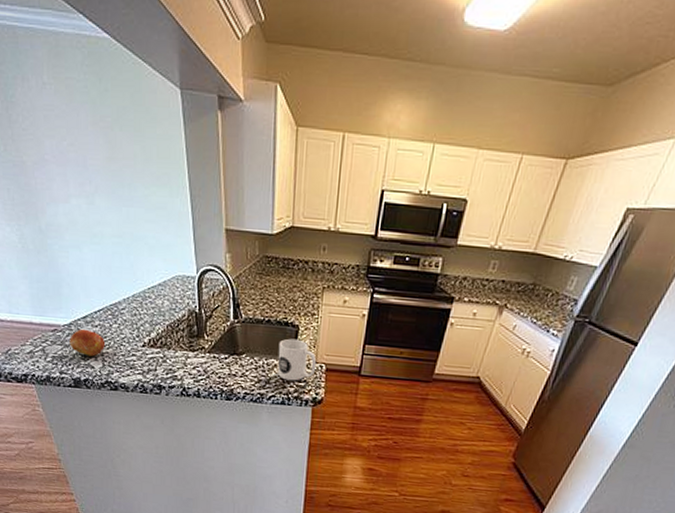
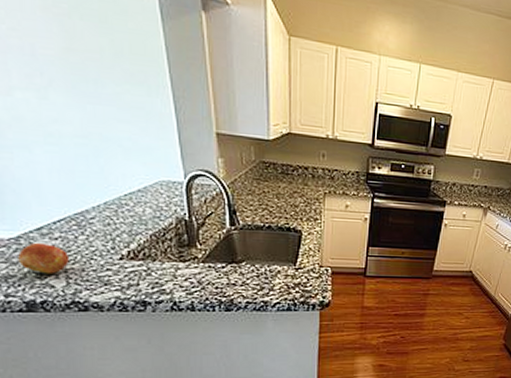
mug: present [278,338,317,381] -> none [281,244,322,286]

